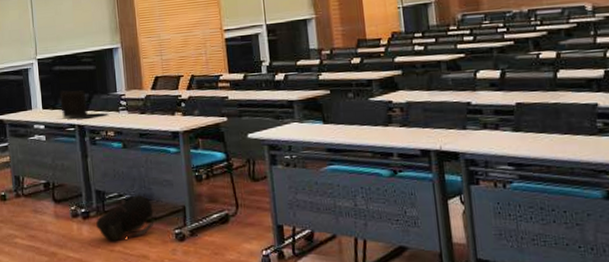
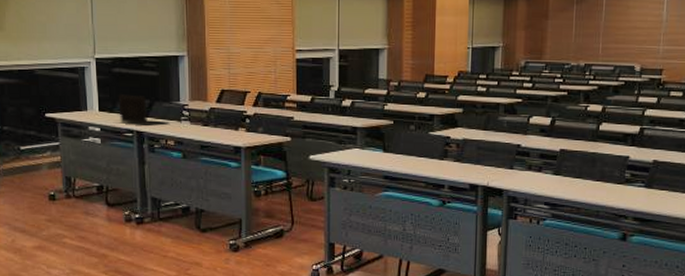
backpack: present [96,194,154,242] -> none [150,204,210,248]

